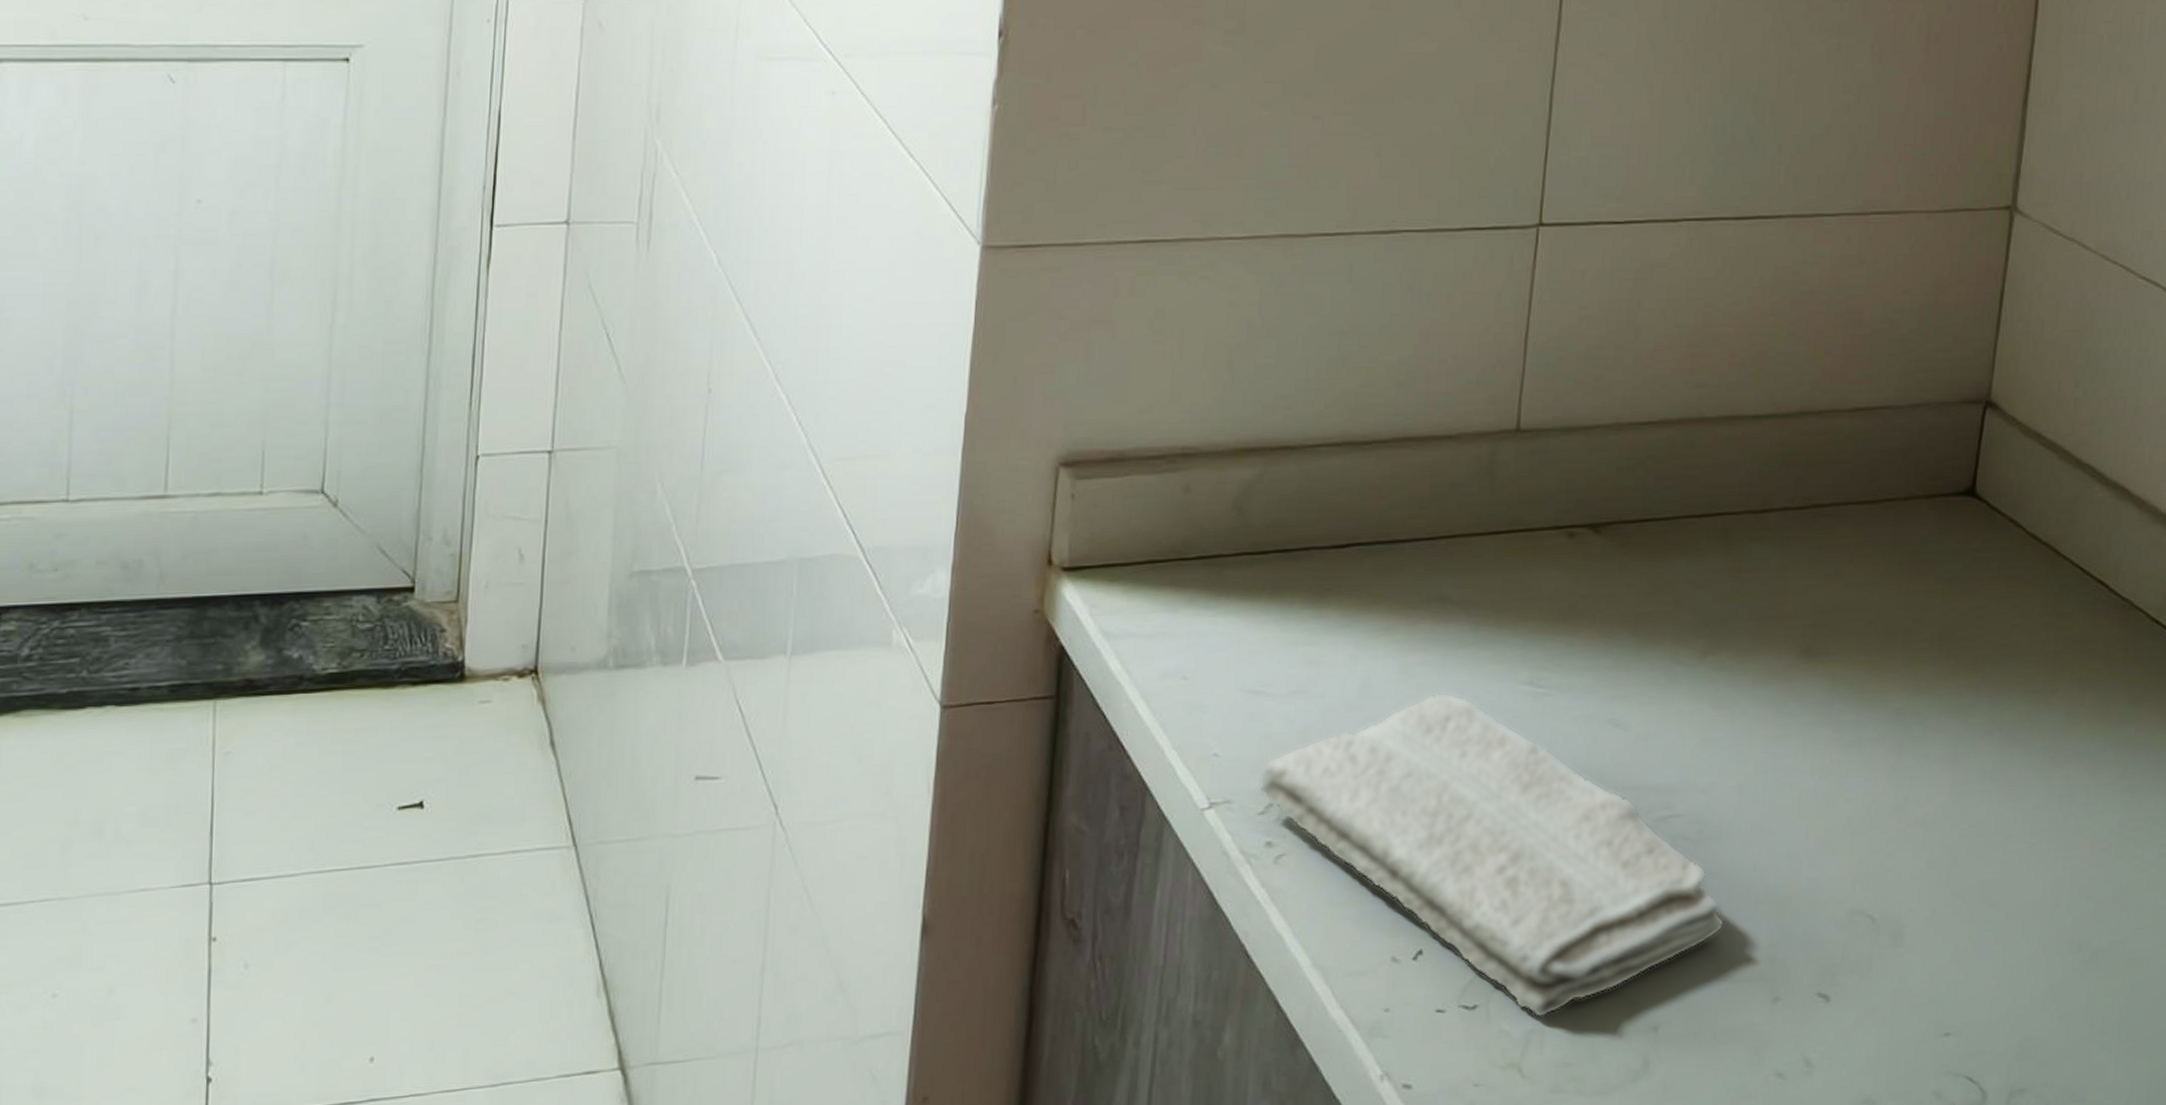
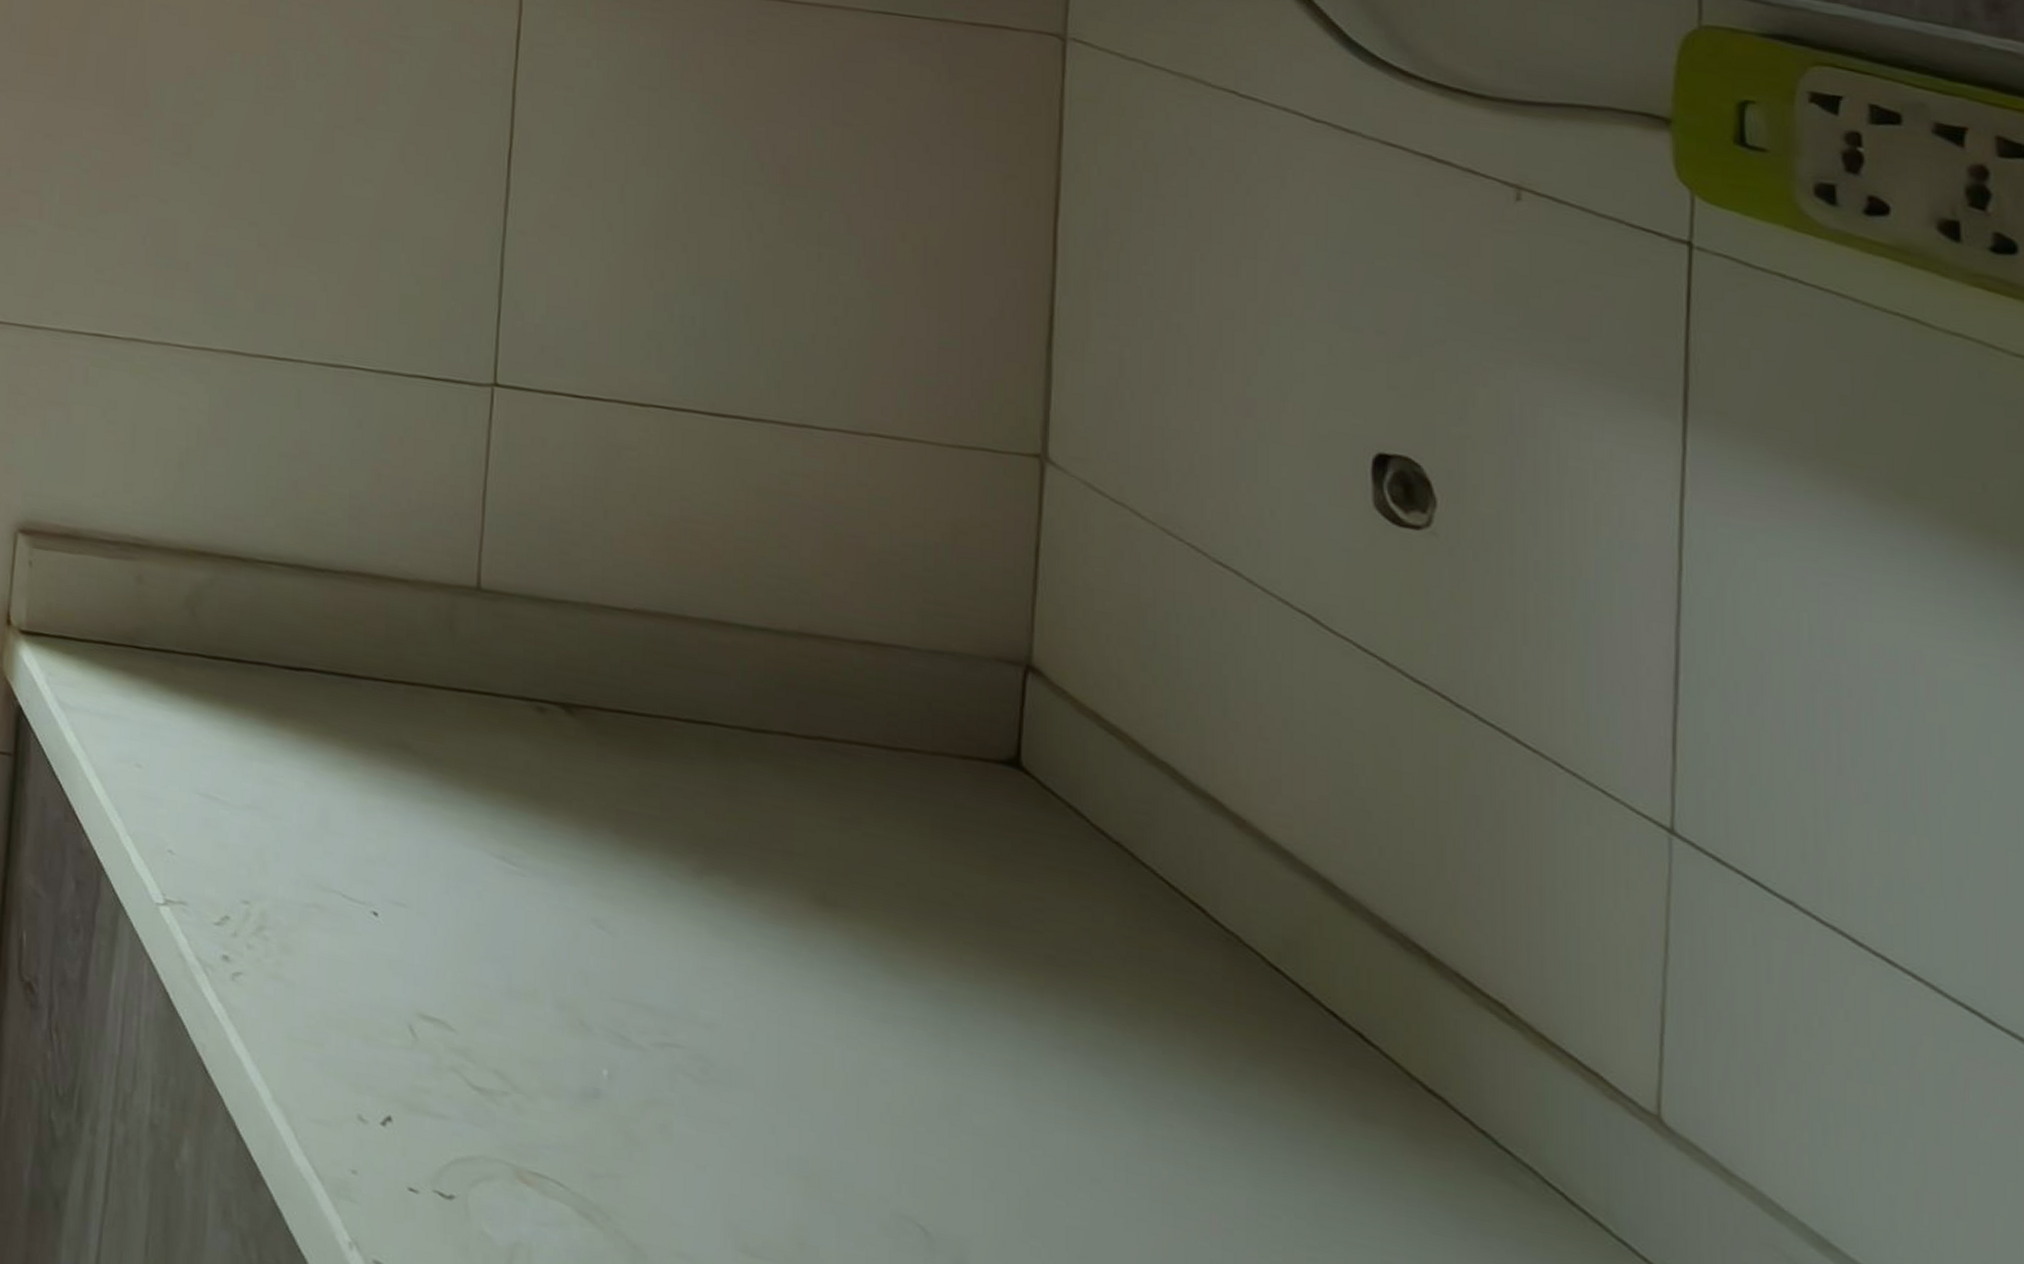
washcloth: present [1258,692,1725,1018] -> none [213,843,740,1233]

